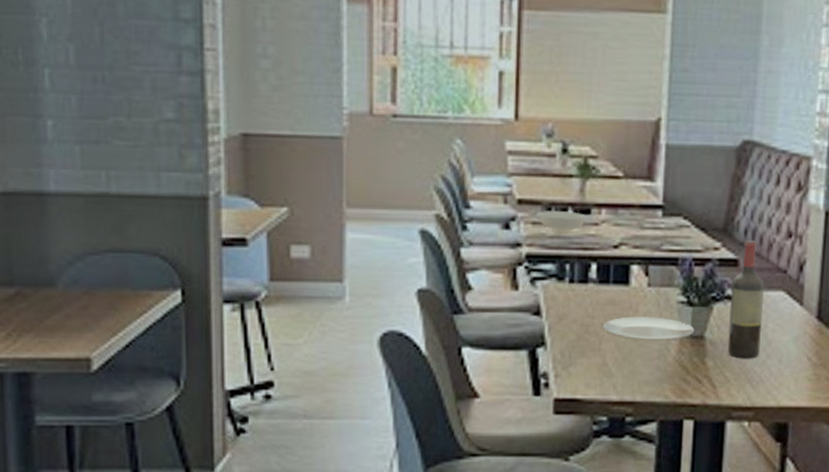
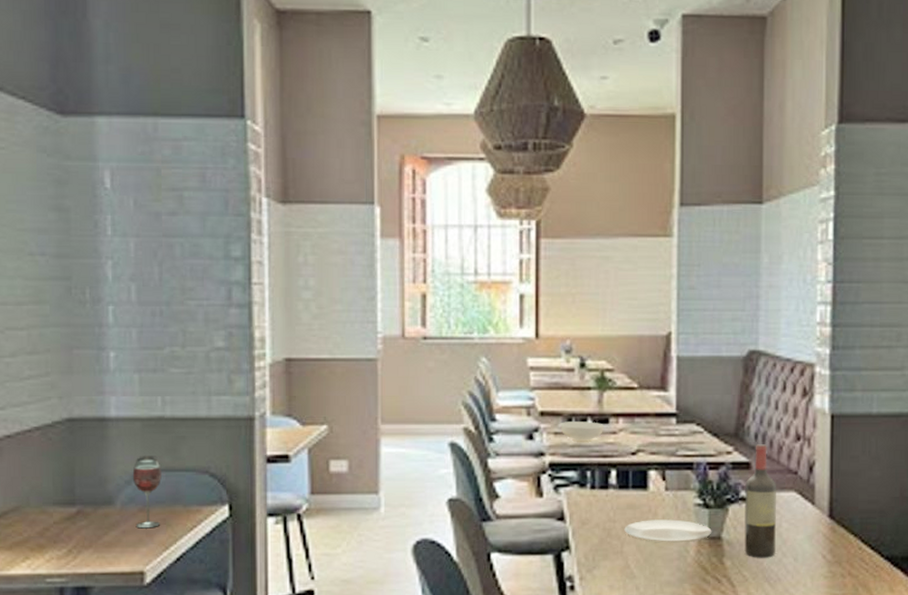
wineglass: none [75,235,108,313] -> present [132,456,162,529]

